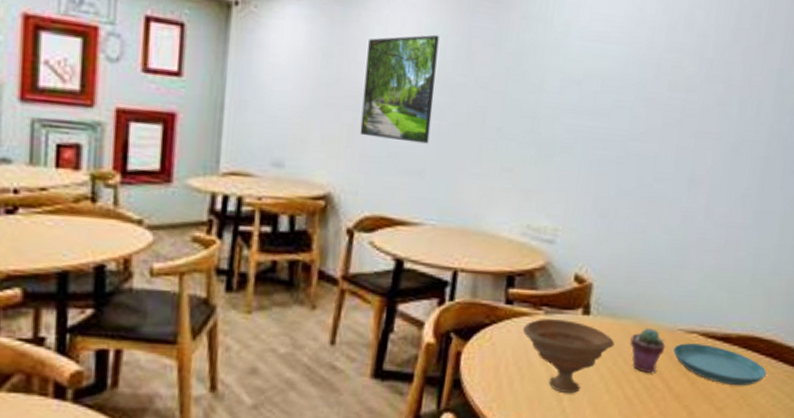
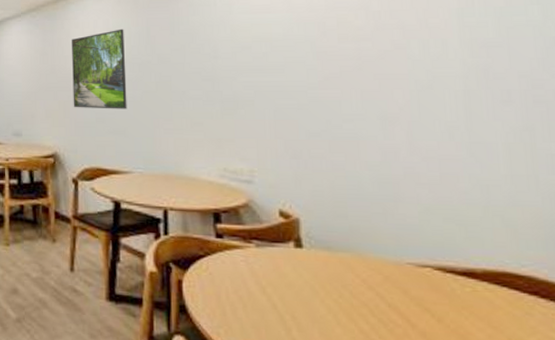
bowl: present [522,318,615,394] -> none [236,251,336,325]
potted succulent: present [630,327,666,373] -> none [353,260,396,308]
saucer: present [673,342,767,386] -> none [406,276,537,327]

